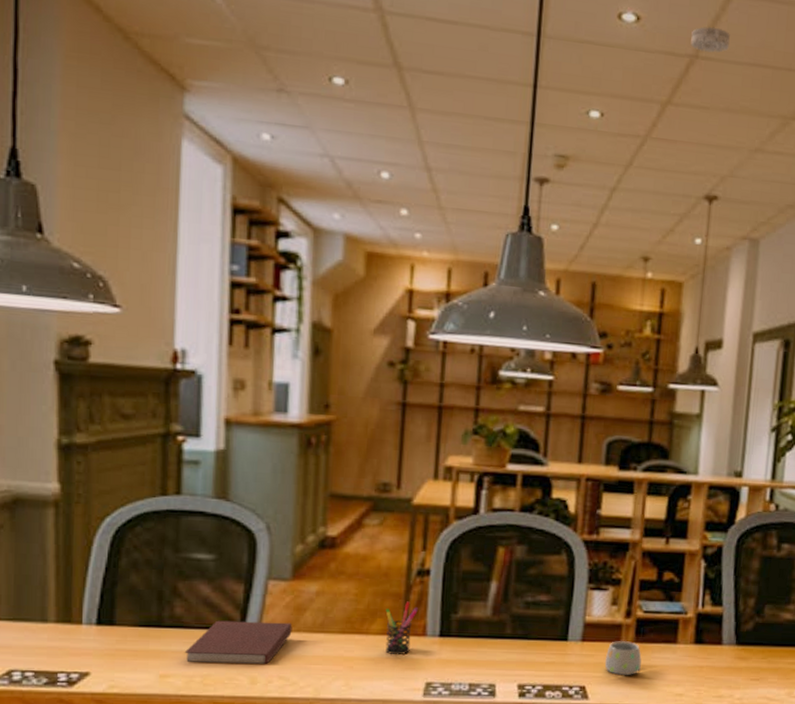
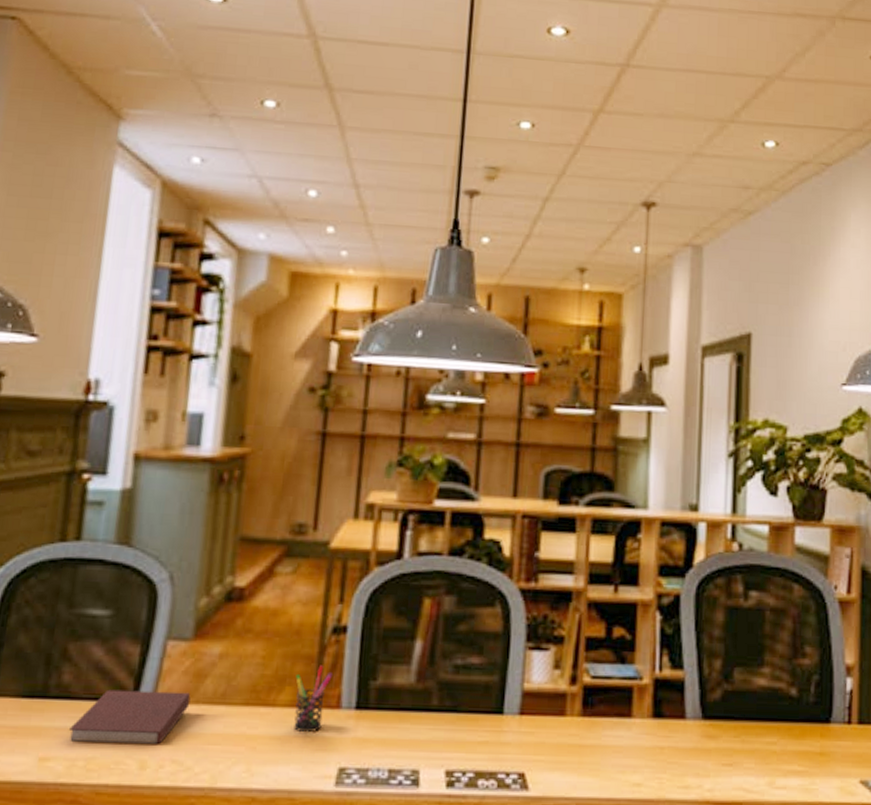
mug: present [604,641,642,675] -> none [547,714,591,759]
smoke detector: present [691,26,730,53] -> none [621,36,661,61]

